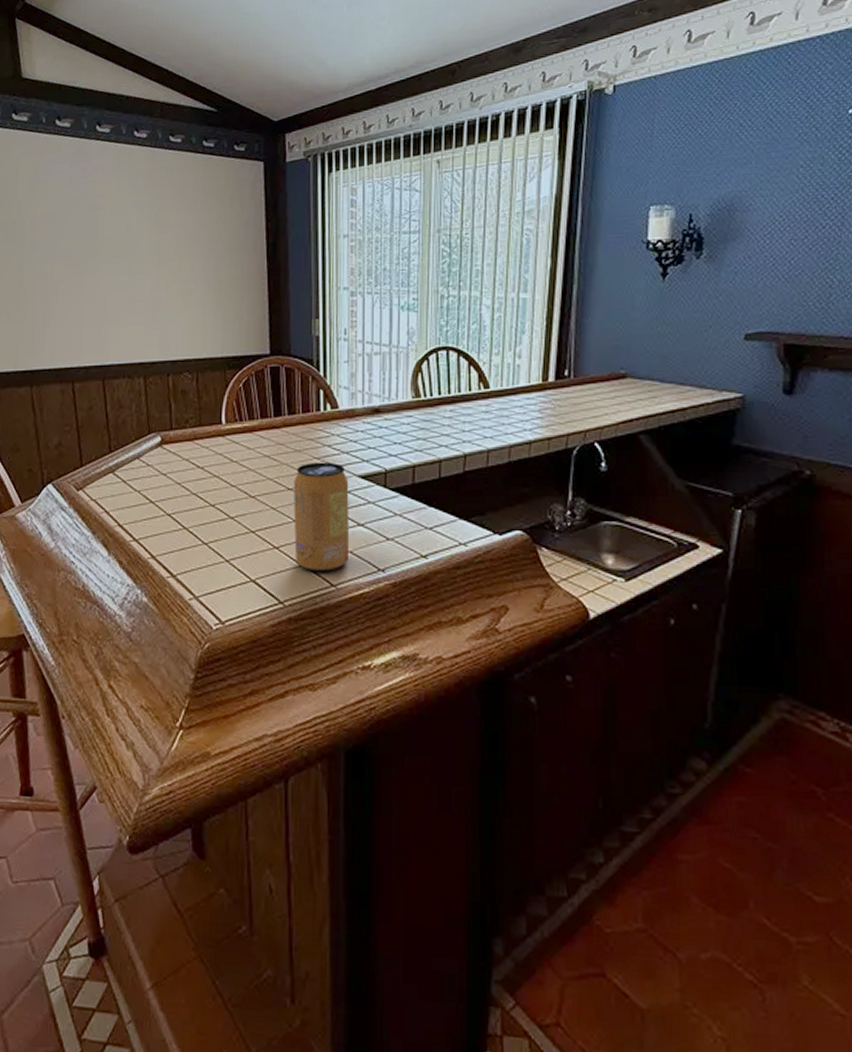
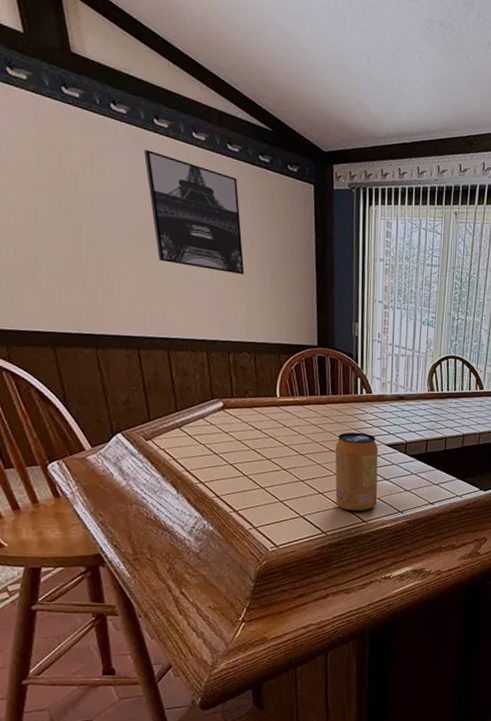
wall art: none [86,159,187,281] -> present [144,149,245,275]

